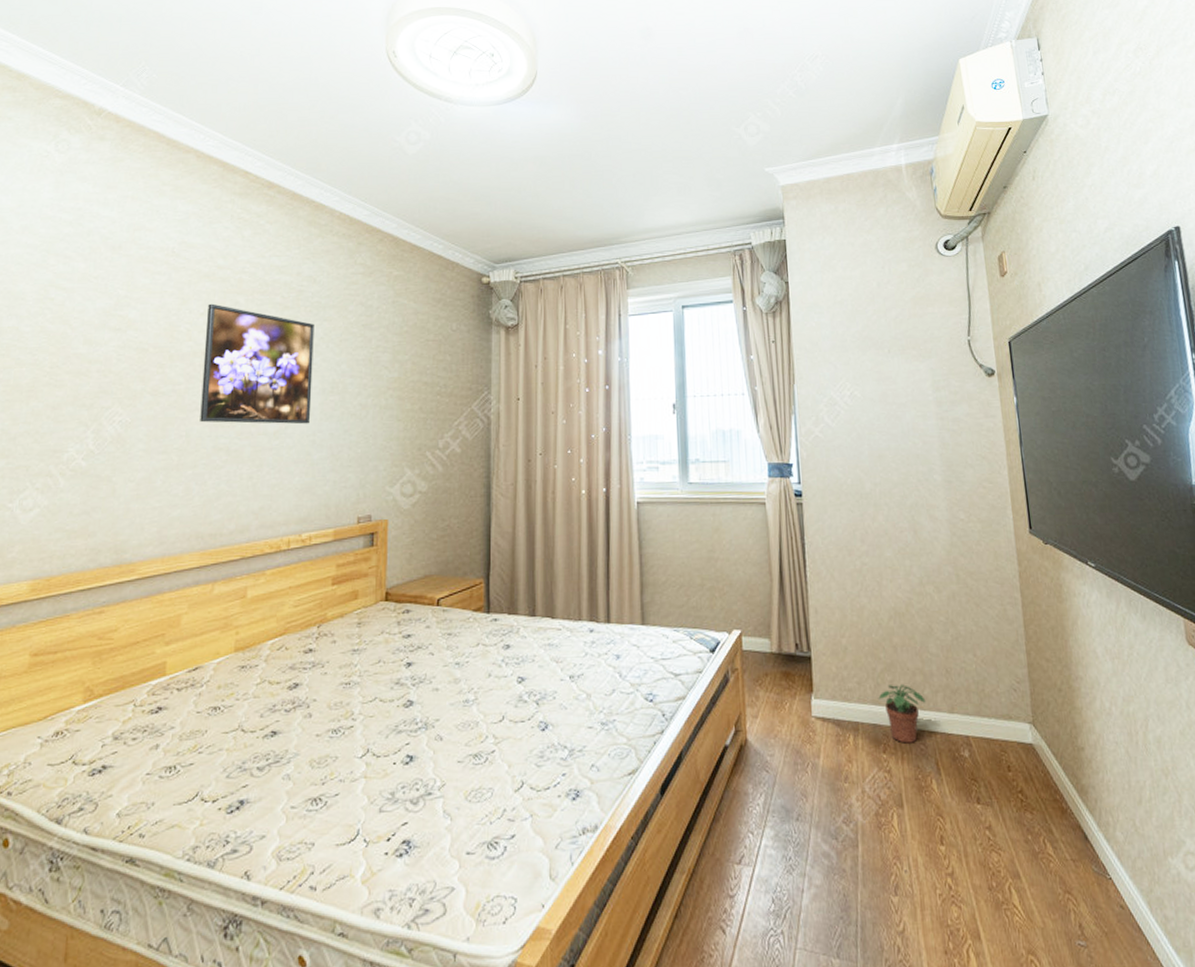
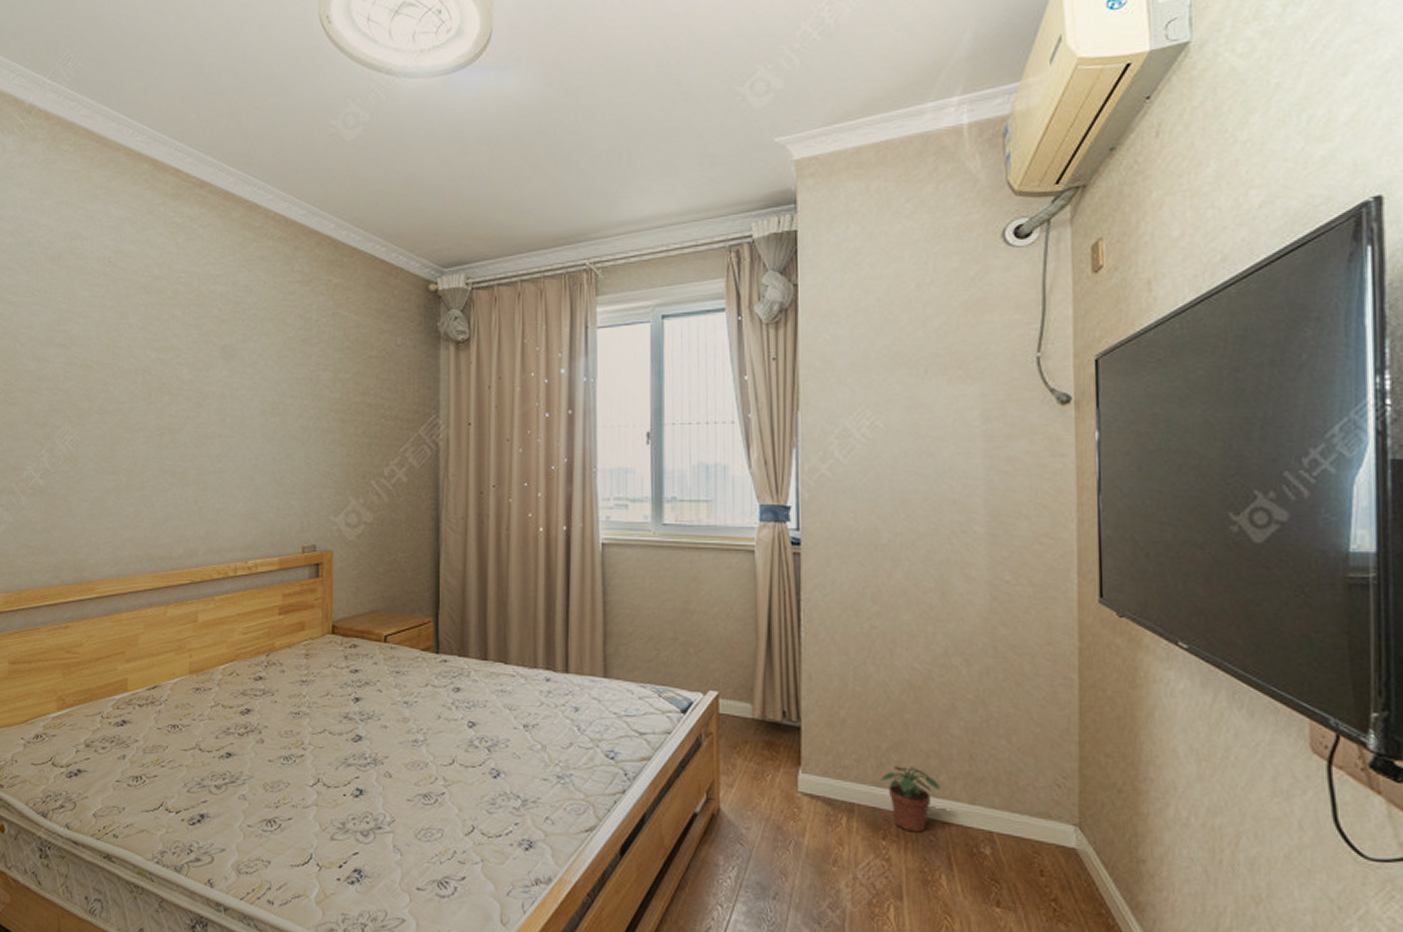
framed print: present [200,303,314,425] -> none [145,317,252,447]

